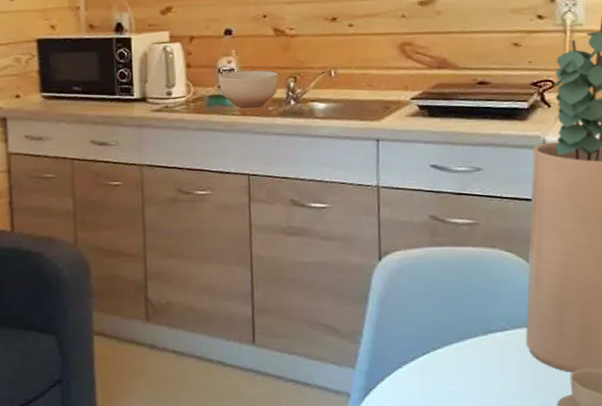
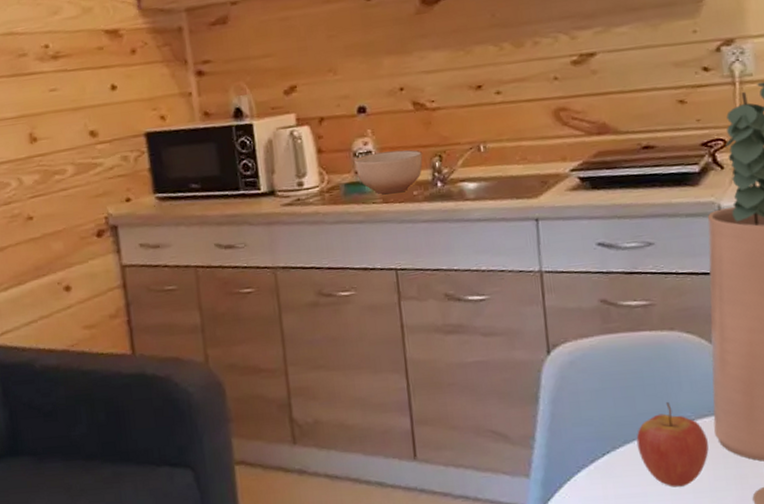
fruit: none [454,312,520,389] -> present [636,402,709,487]

